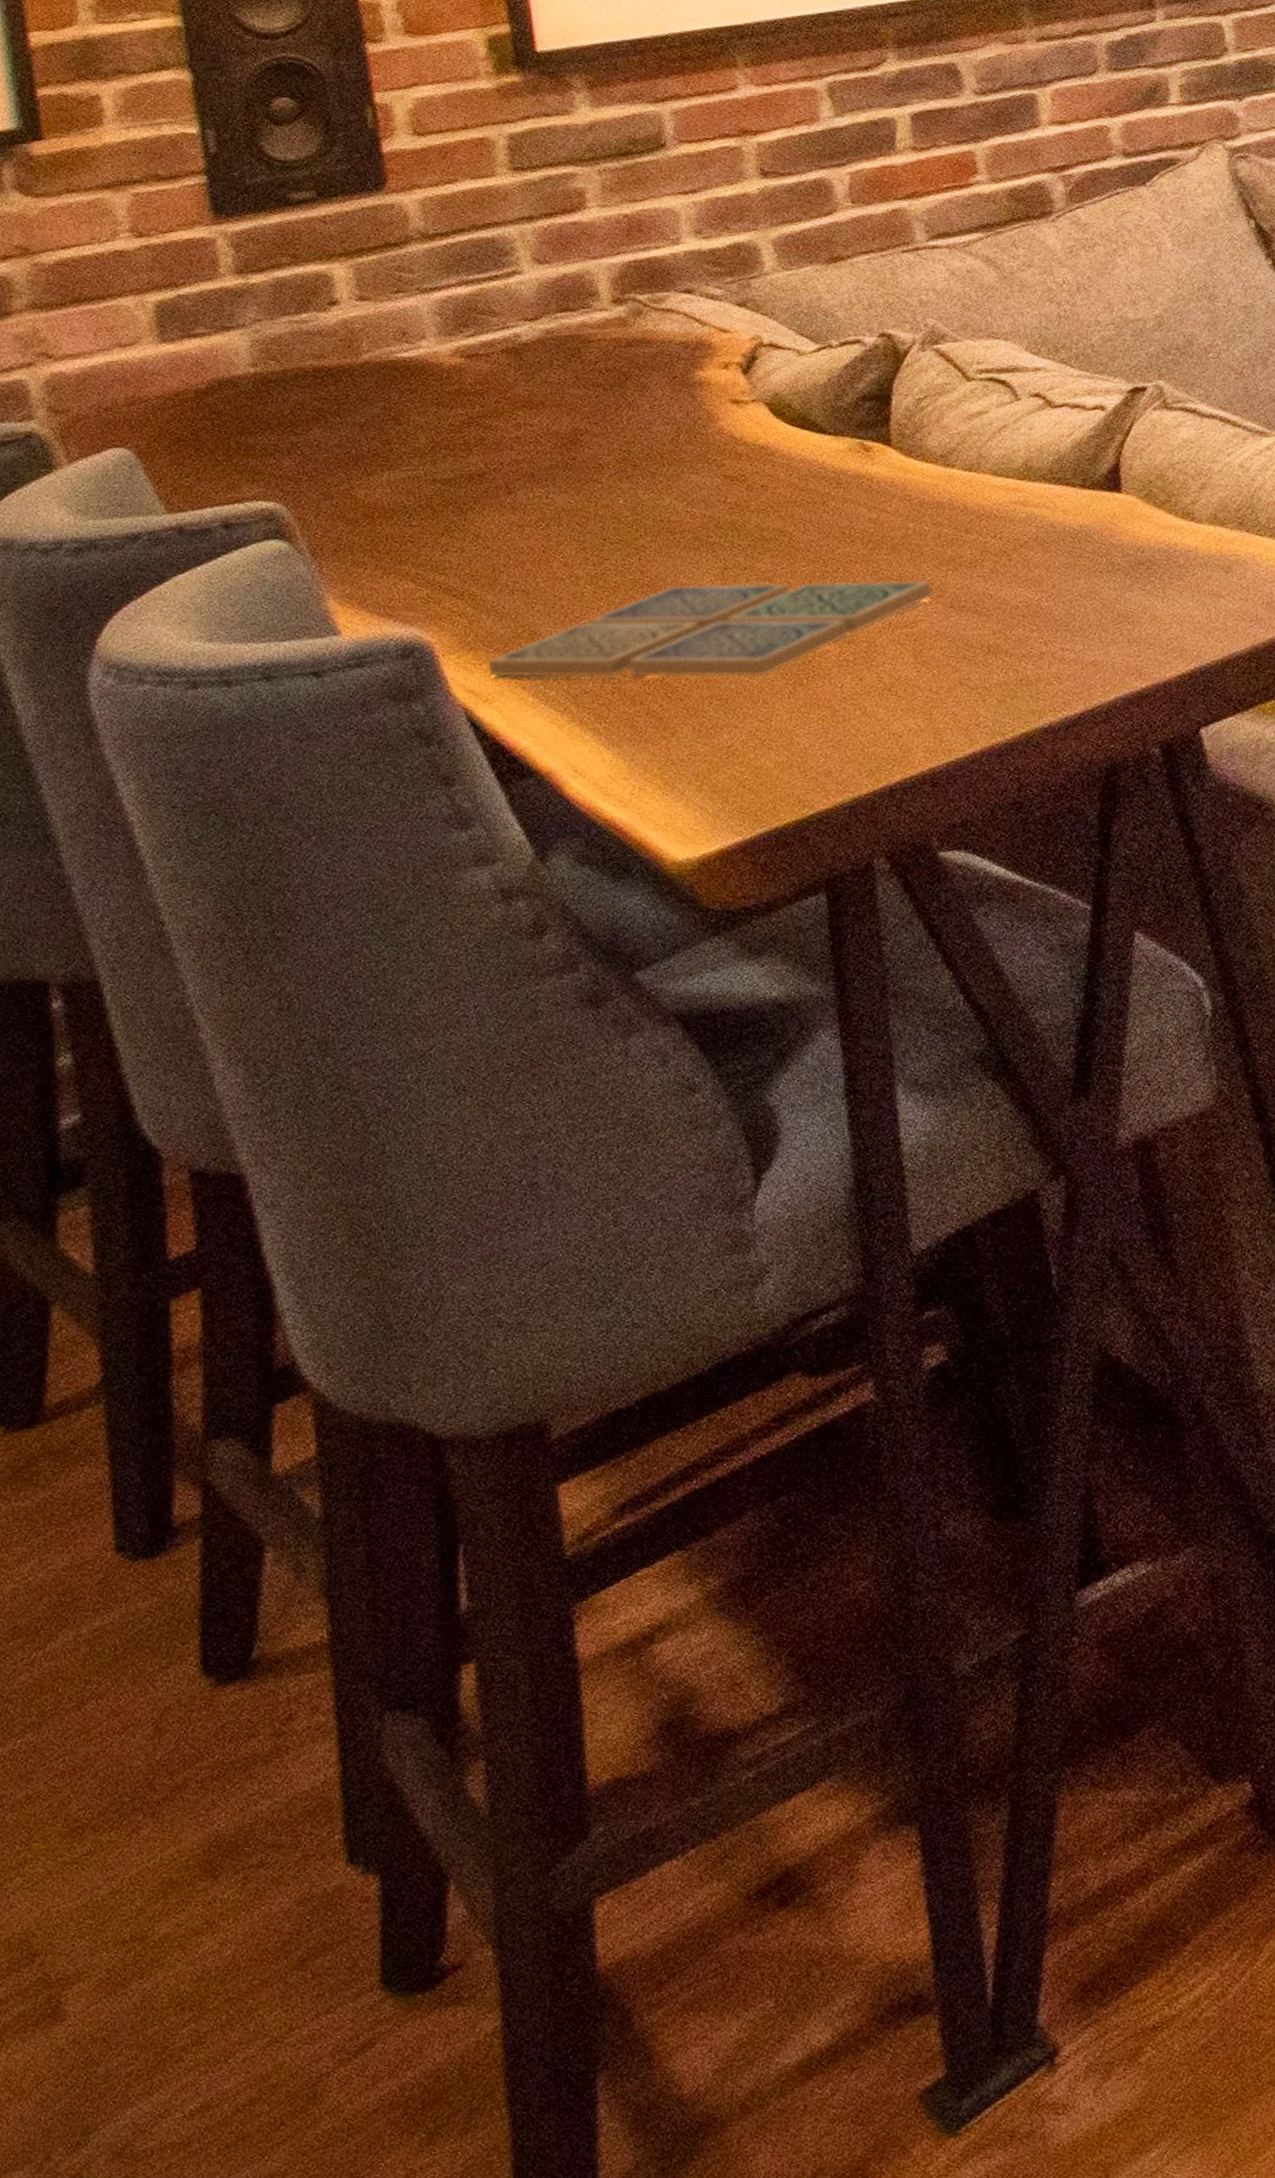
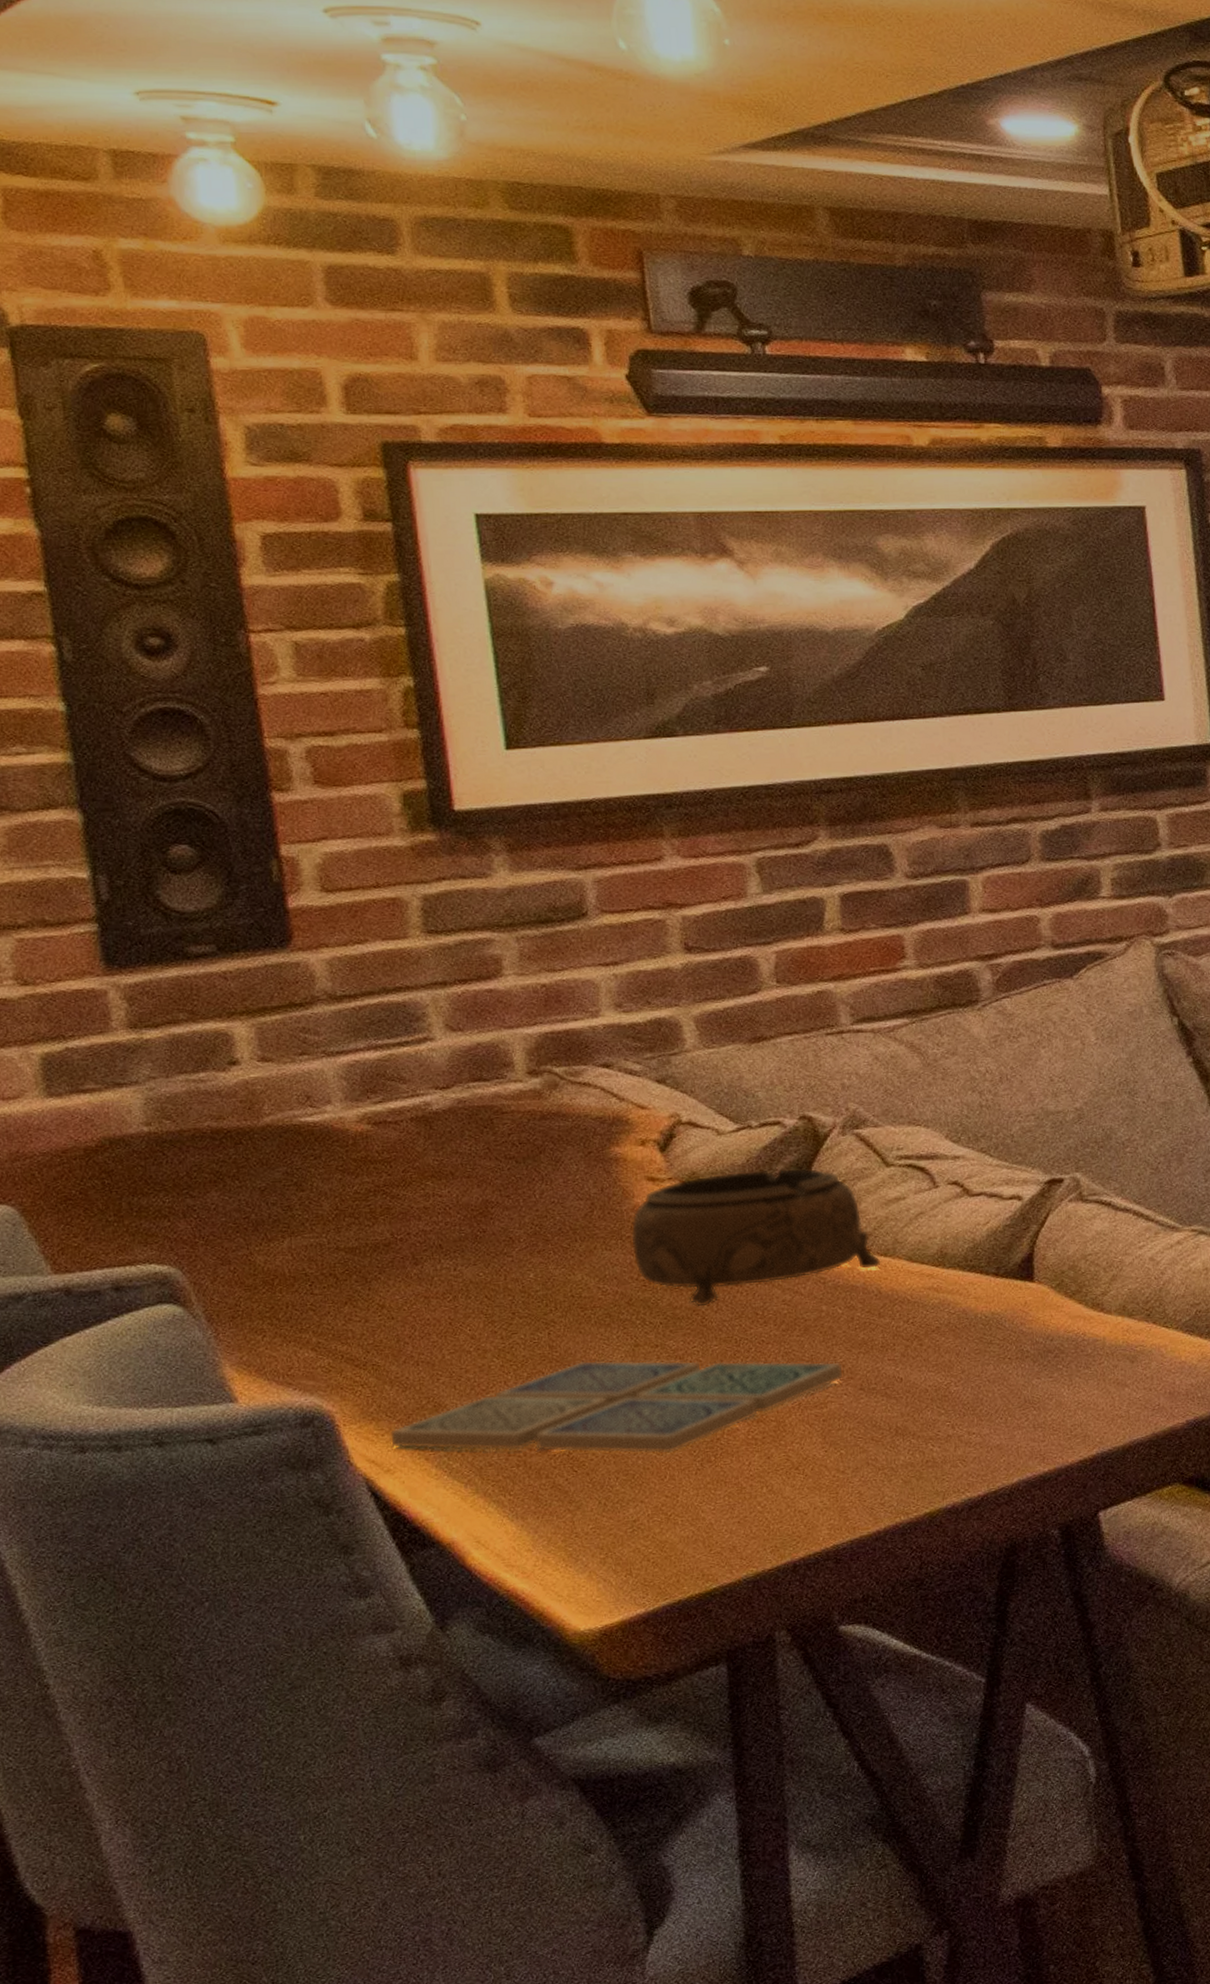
decorative bowl: none [717,385,966,528] -> present [631,1168,881,1307]

